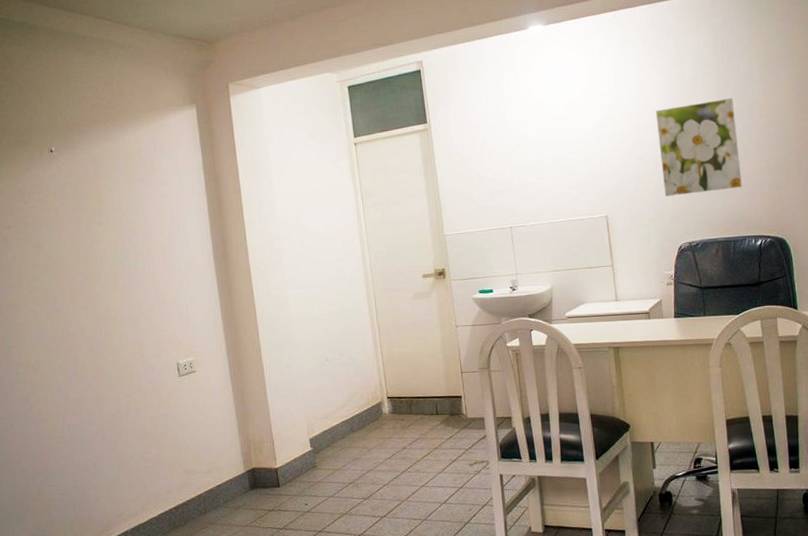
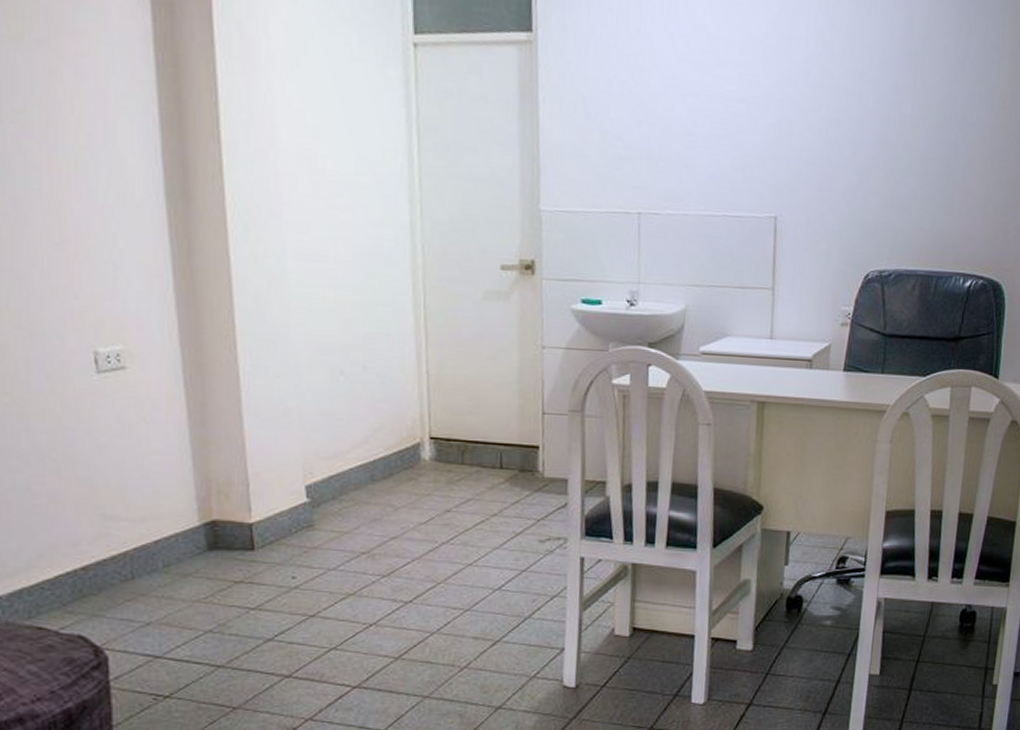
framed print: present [655,97,742,196] -> none [858,73,971,206]

